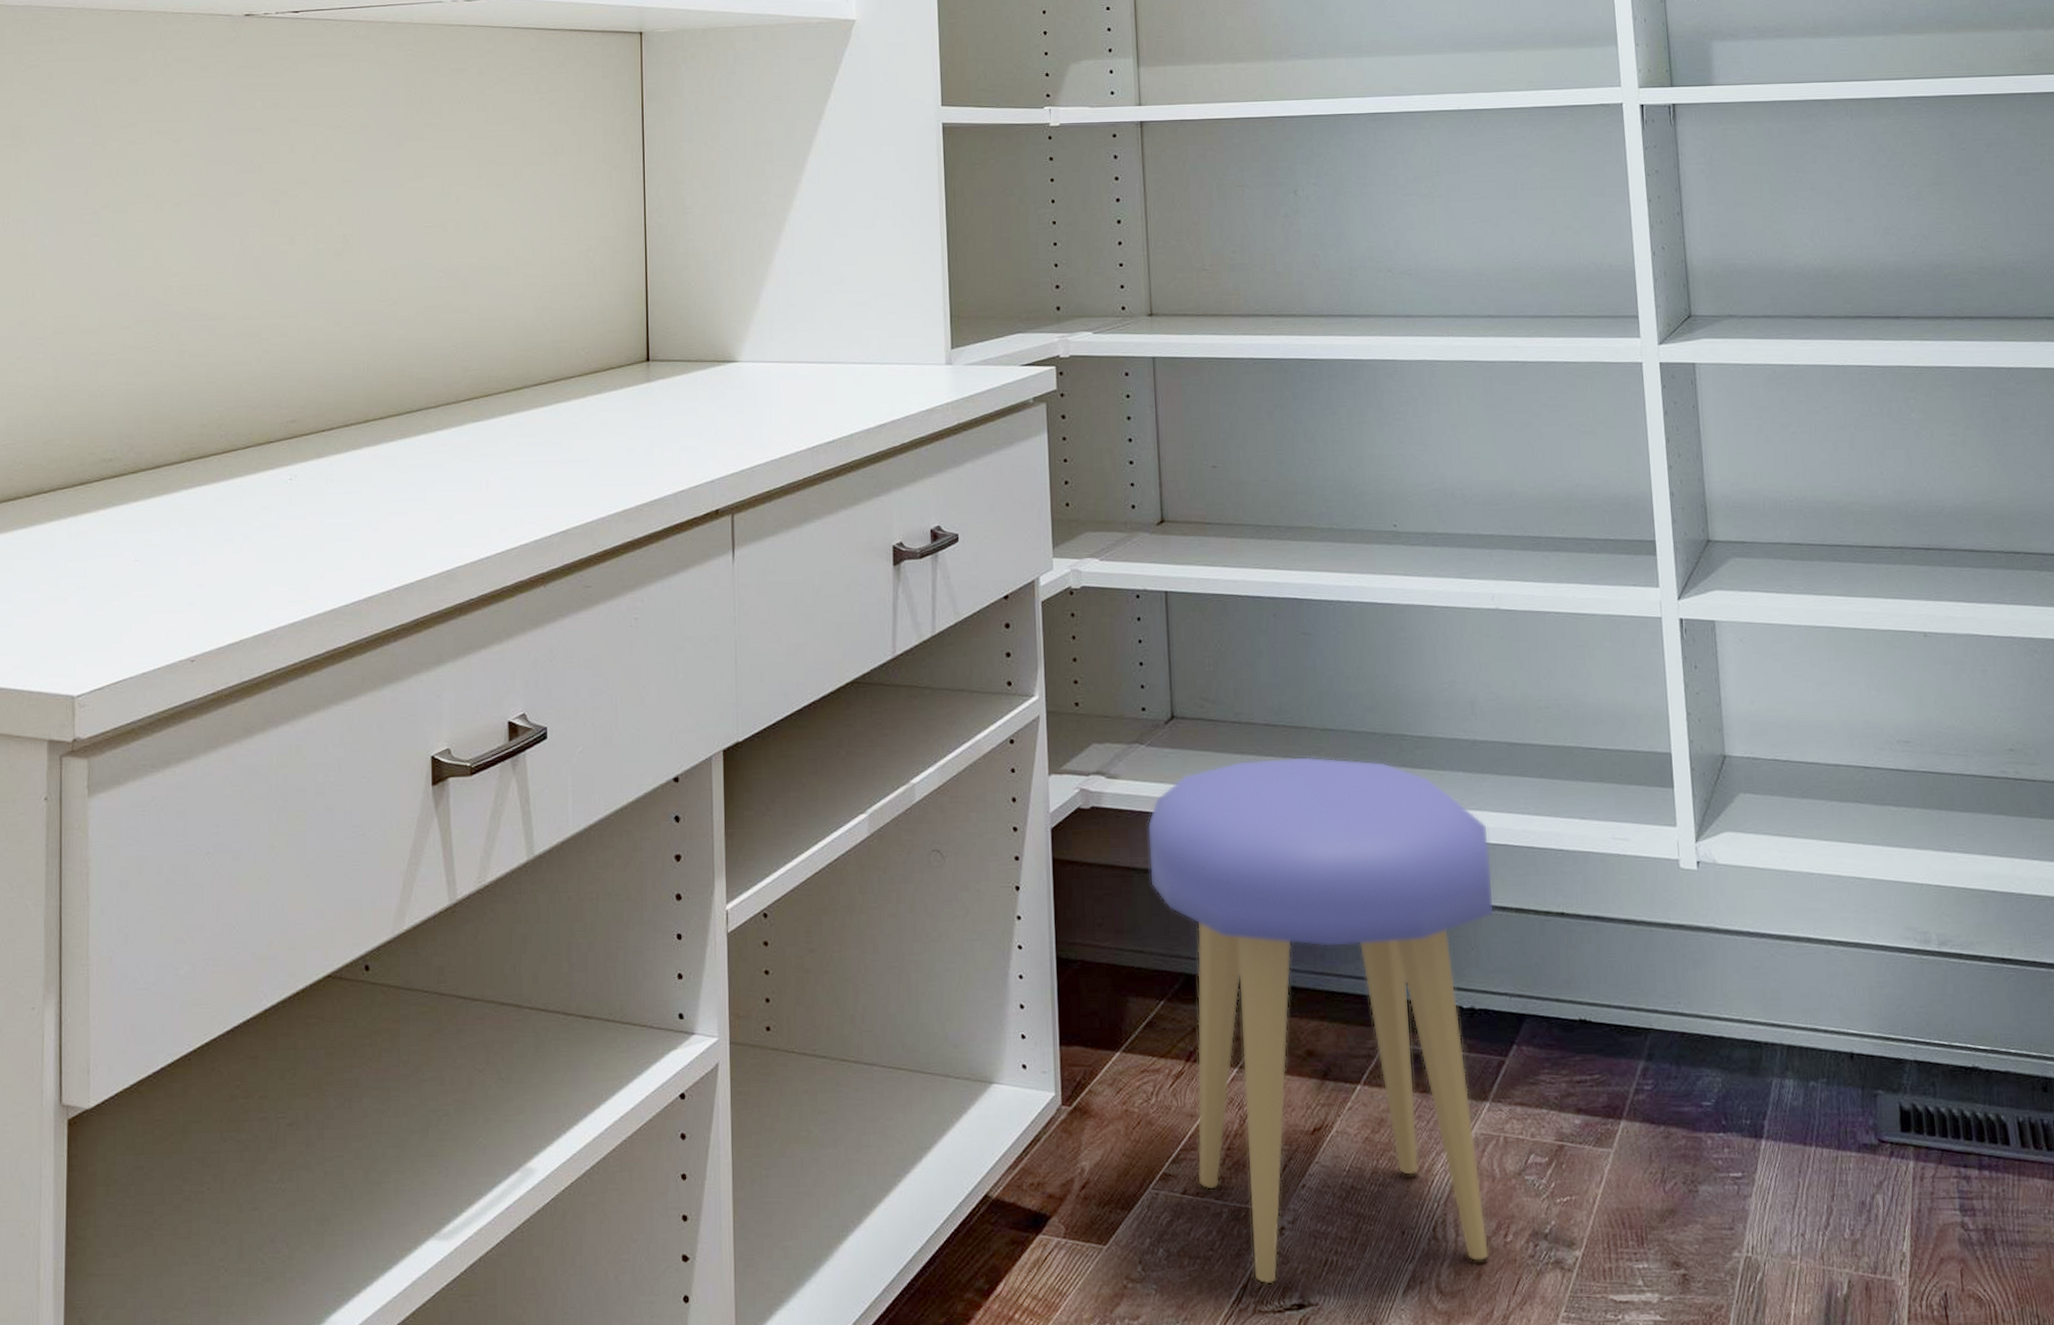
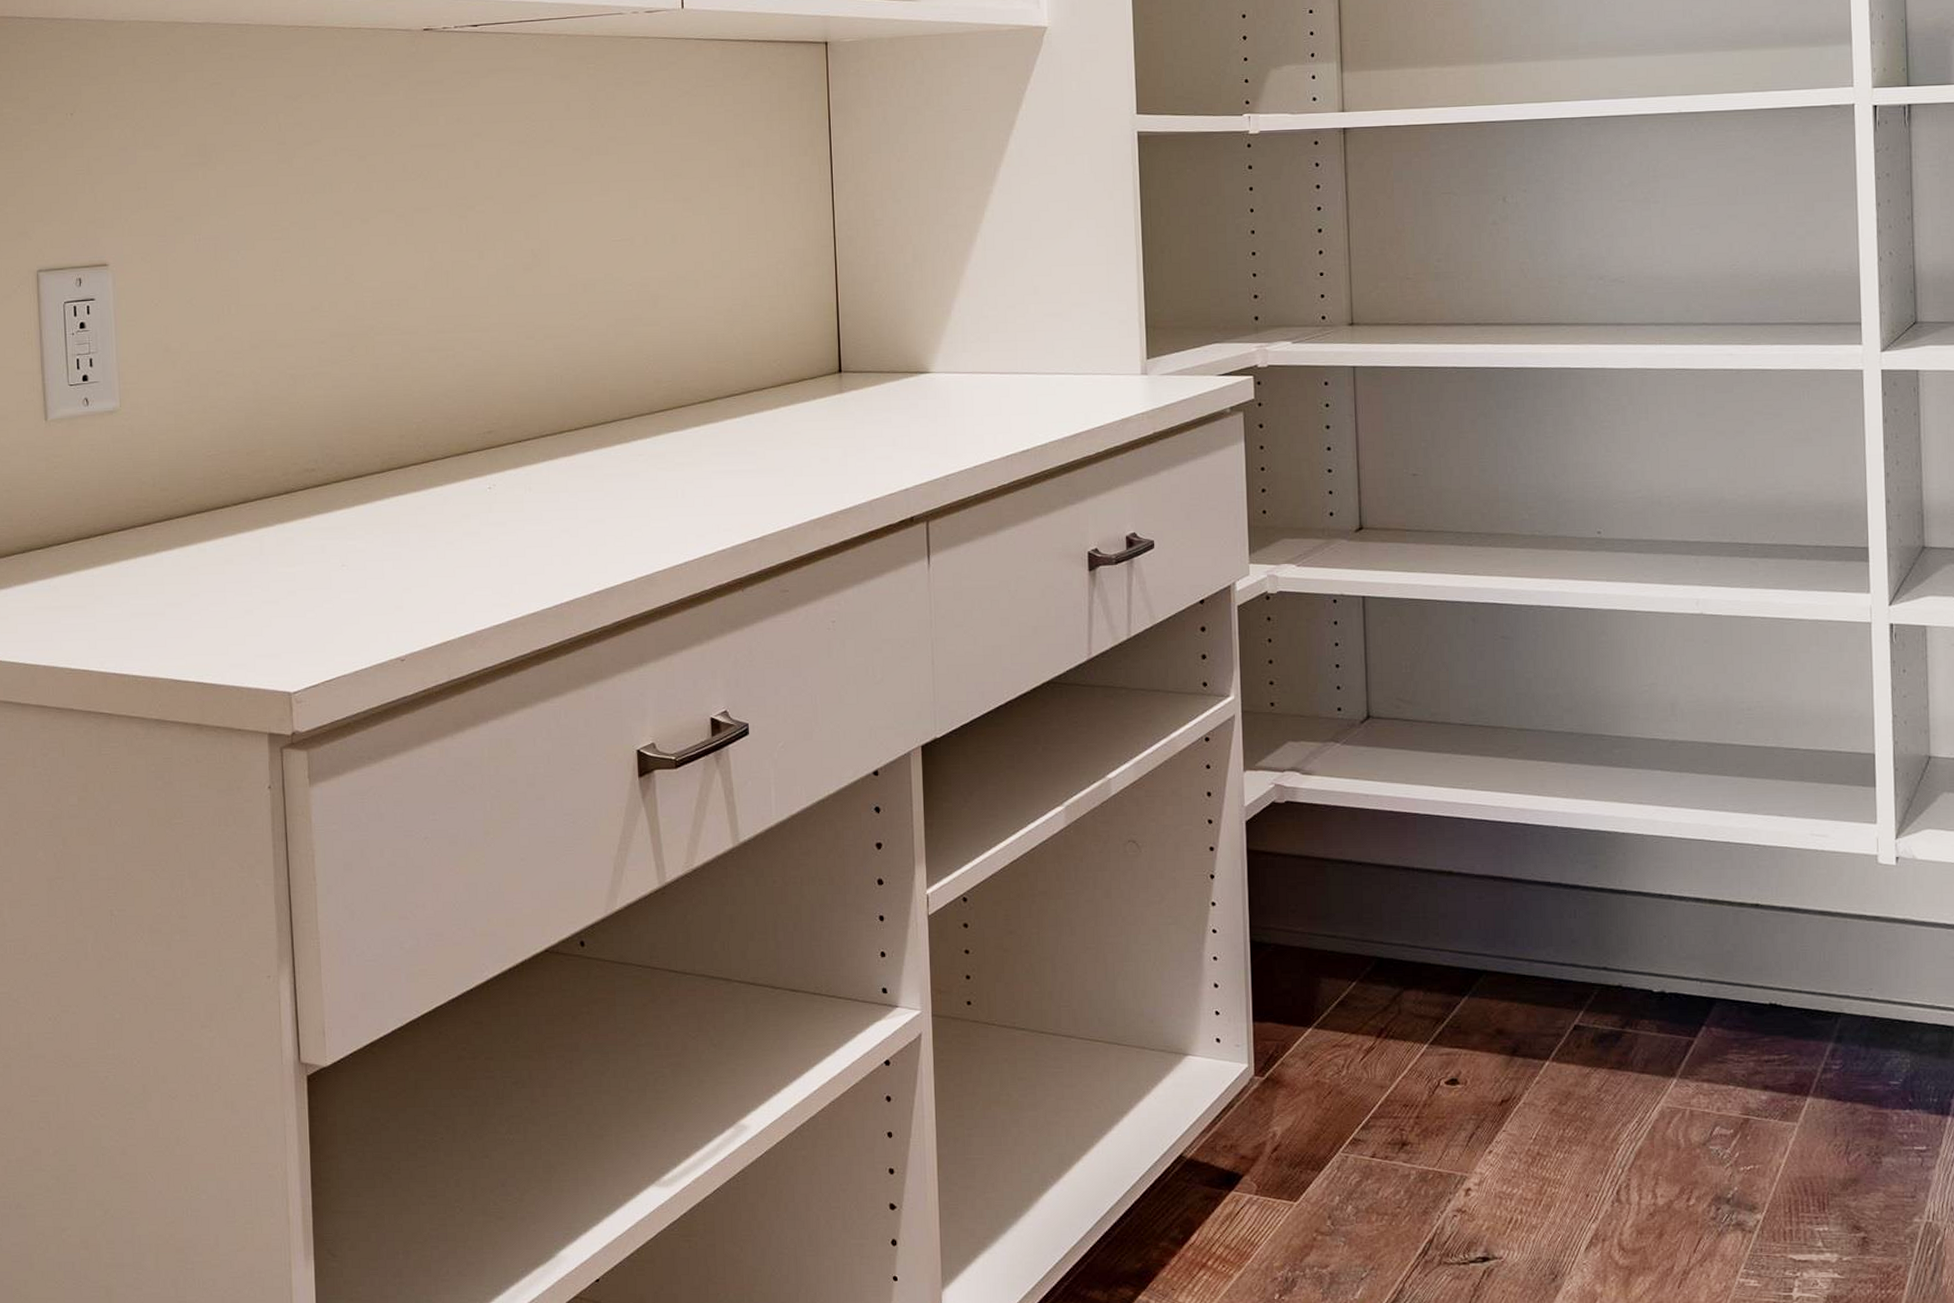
stool: present [1147,756,1493,1285] -> none [1341,754,1686,1239]

